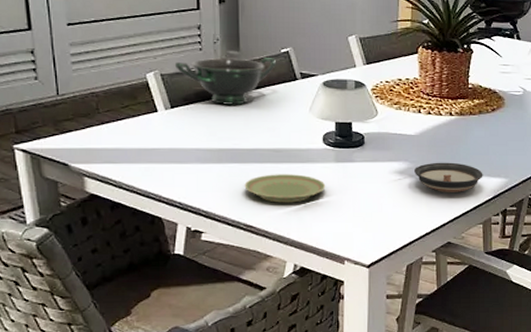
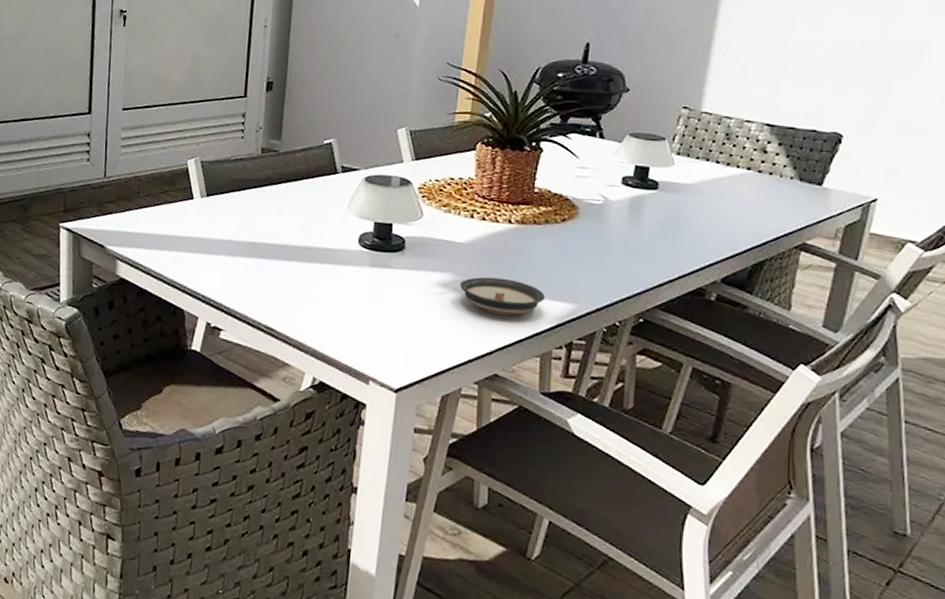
bowl: present [174,57,277,105] -> none [215,146,318,197]
plate: present [244,174,326,203] -> none [270,273,357,308]

